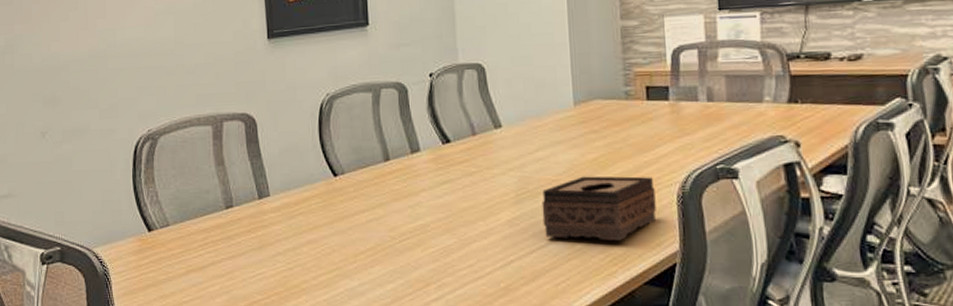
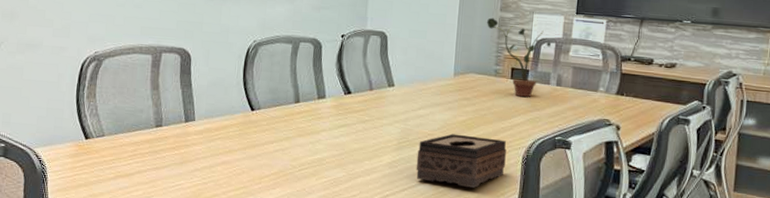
potted plant: none [605,29,692,121] -> present [486,17,551,97]

